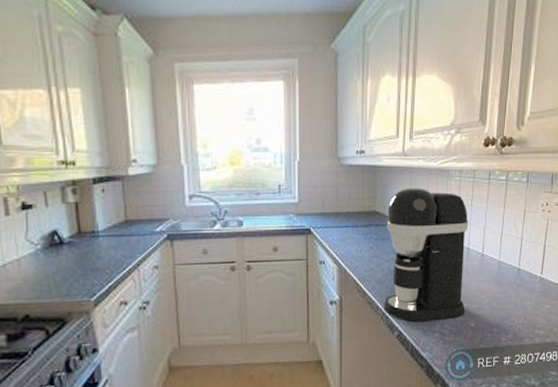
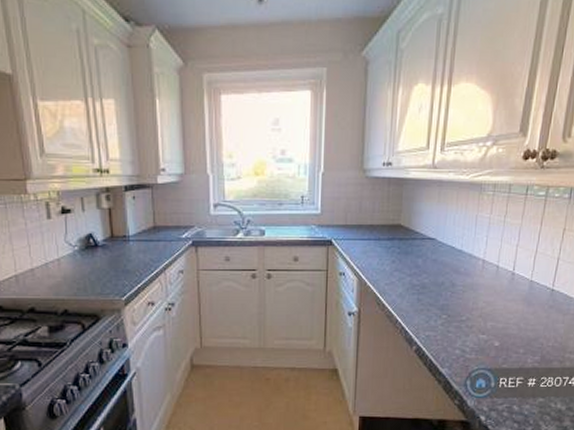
coffee maker: present [383,187,469,321] -> none [403,201,500,337]

